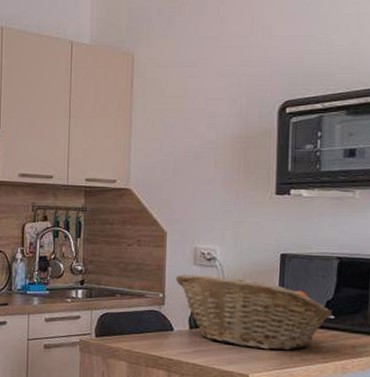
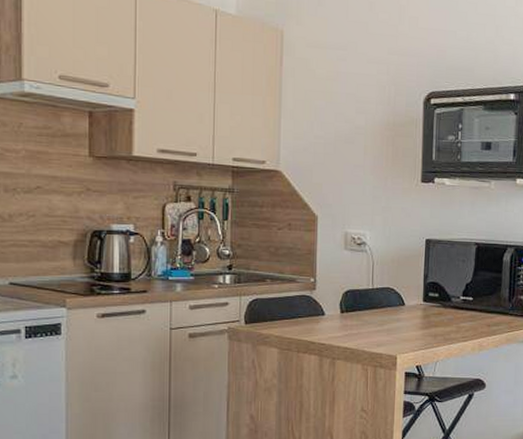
fruit basket: present [175,274,332,351] -> none [326,259,471,331]

